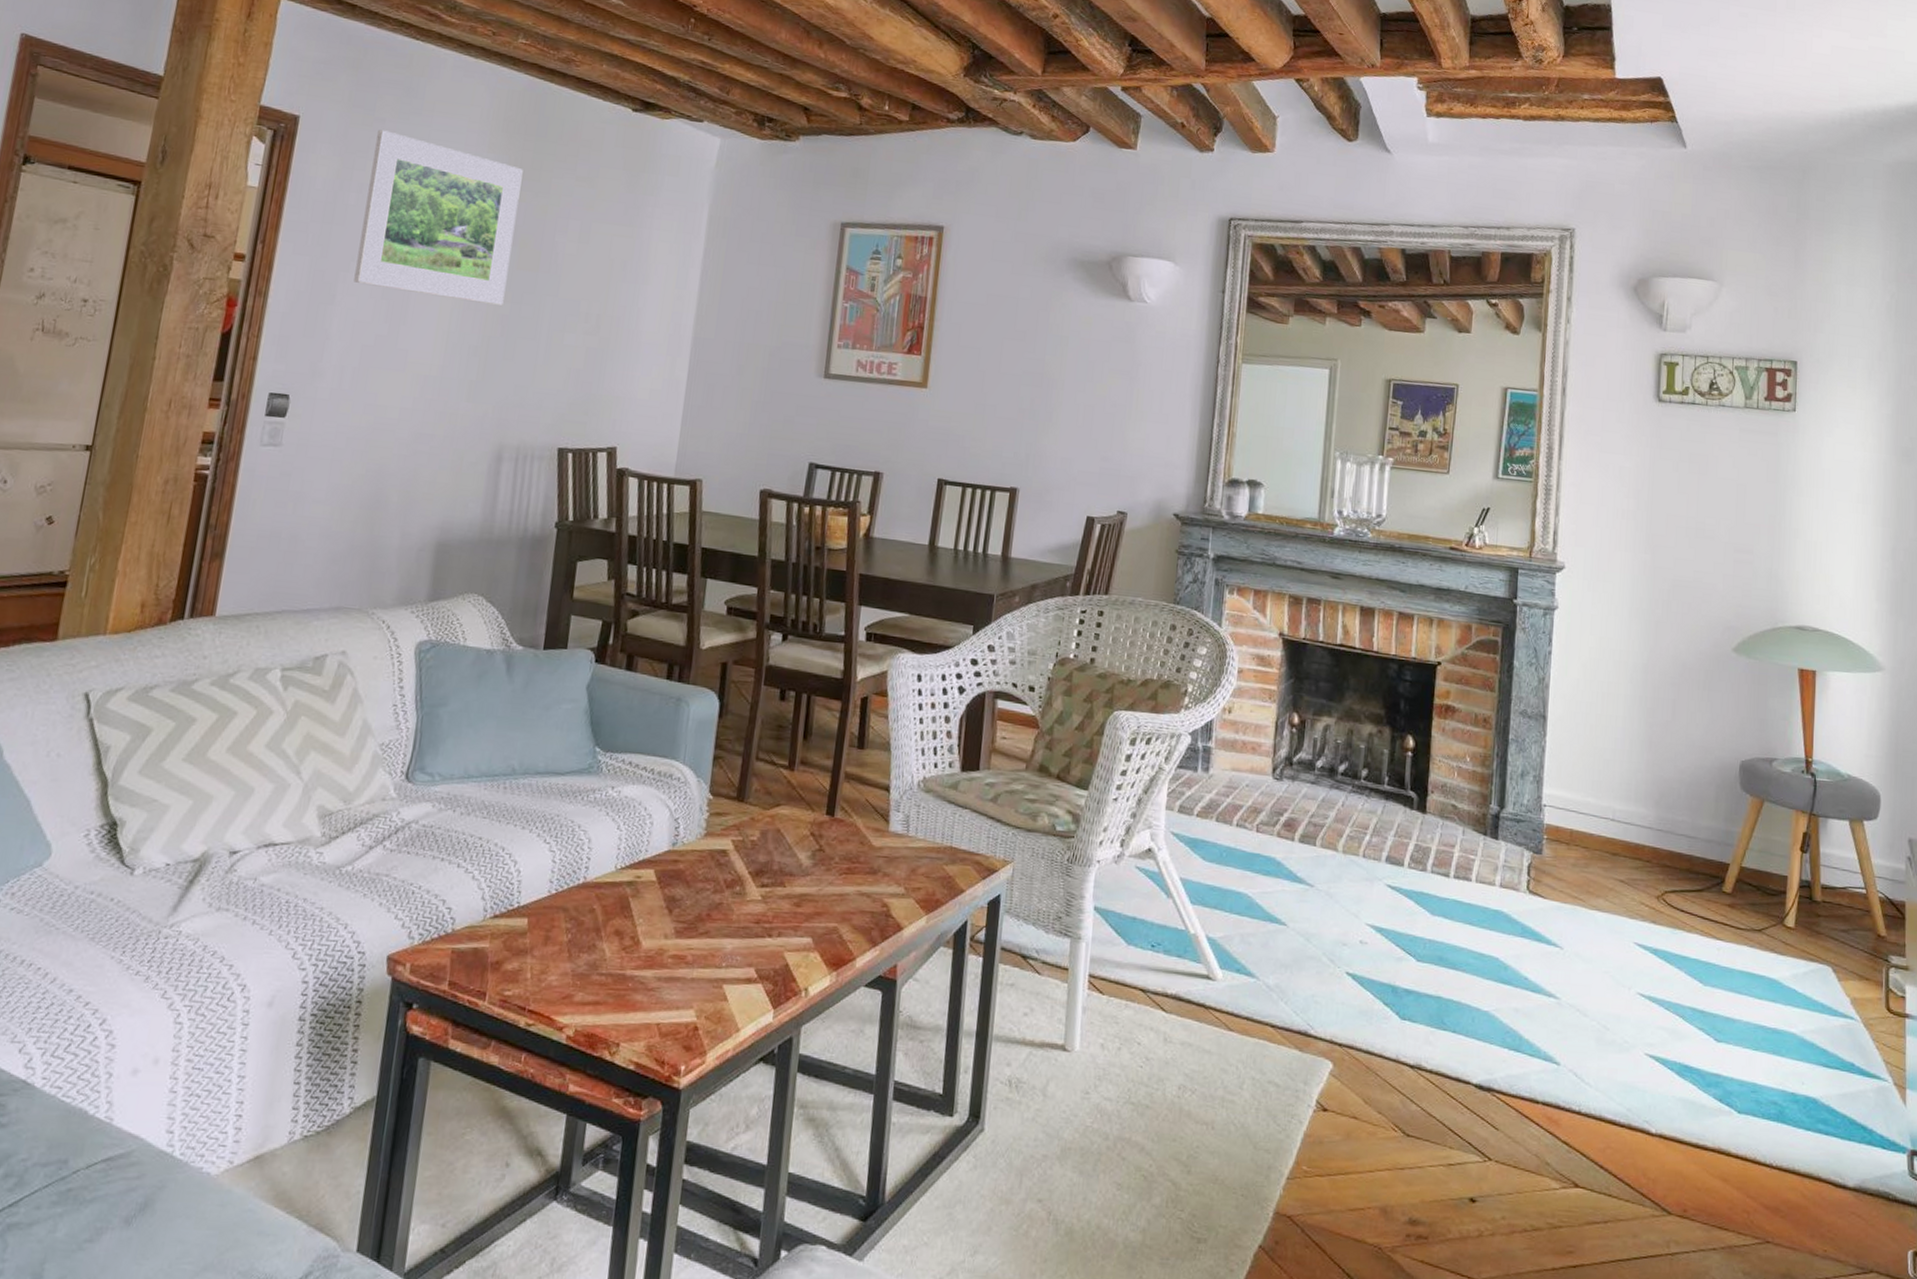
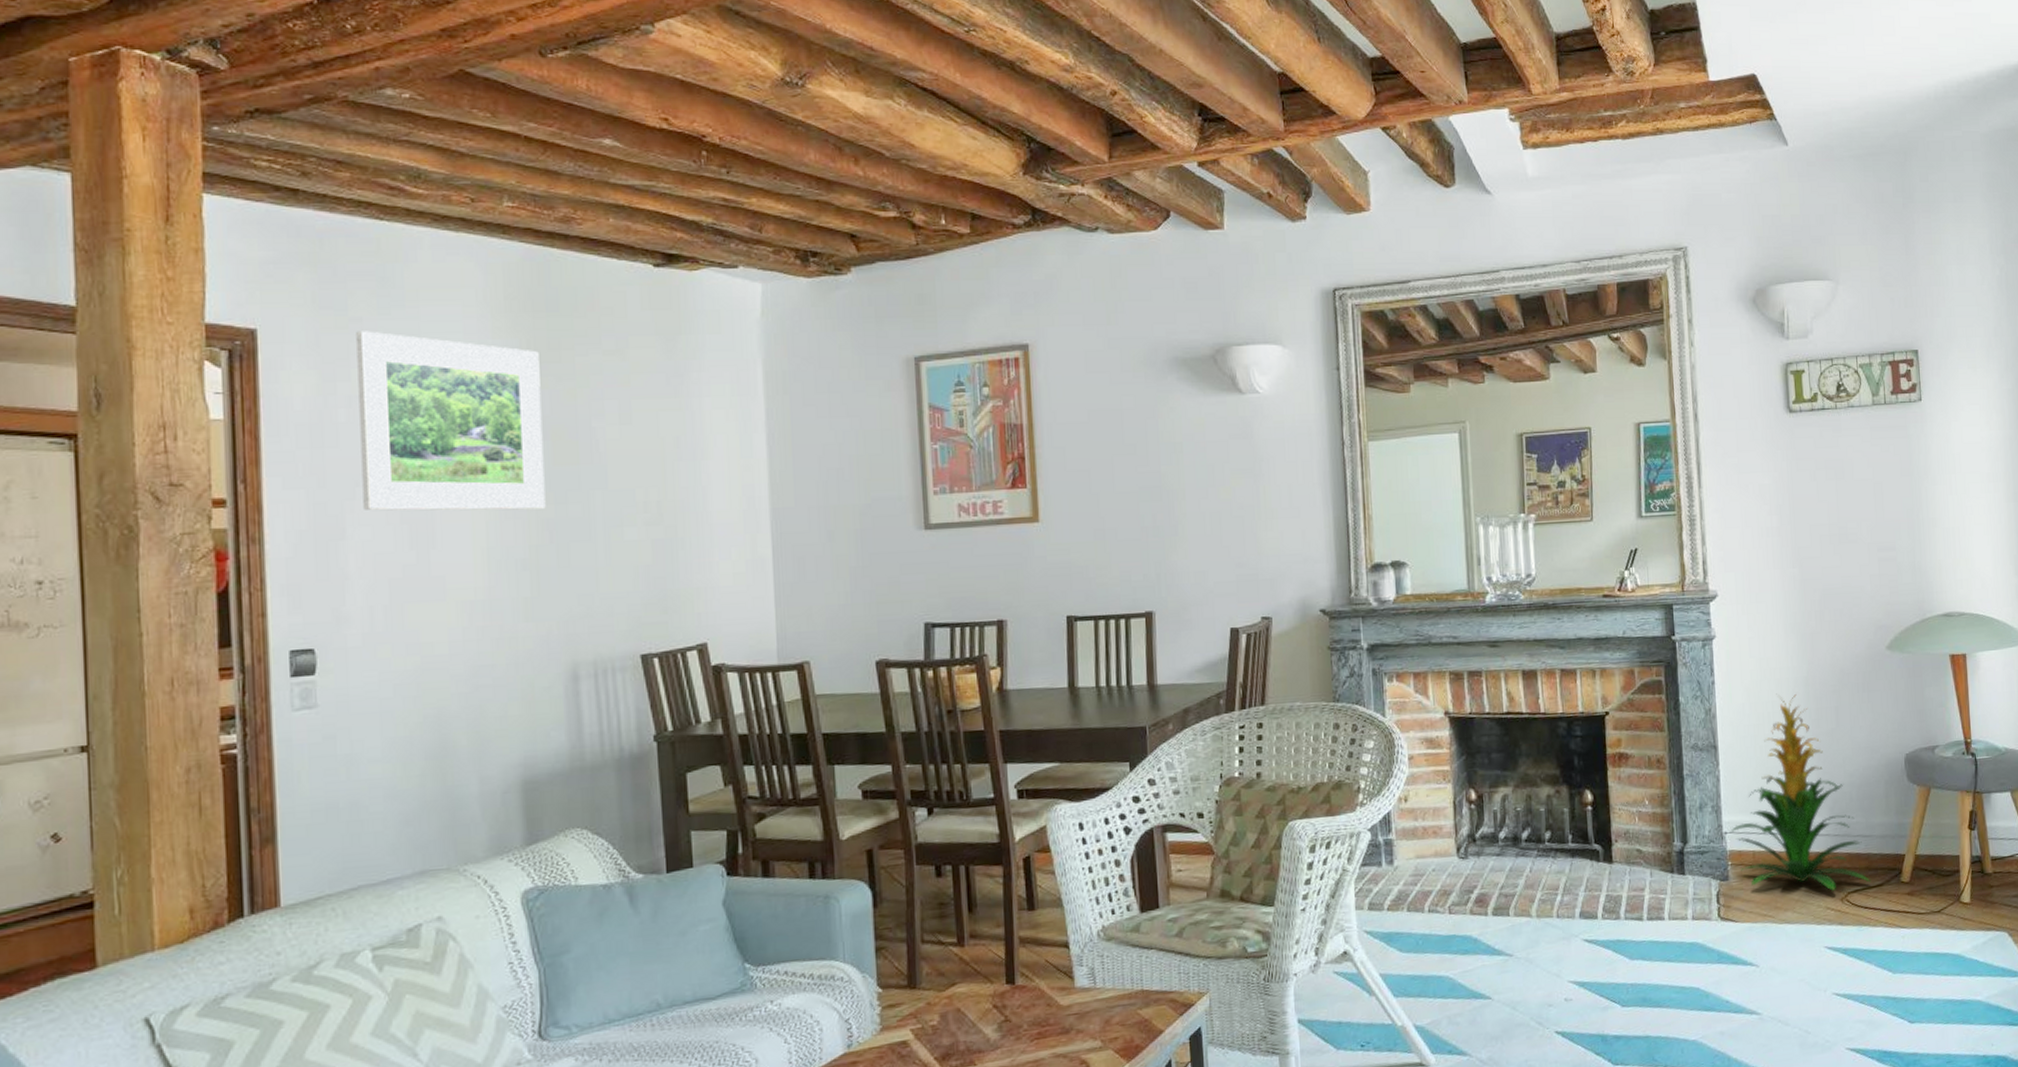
indoor plant: none [1549,675,1691,887] -> present [1730,693,1871,891]

